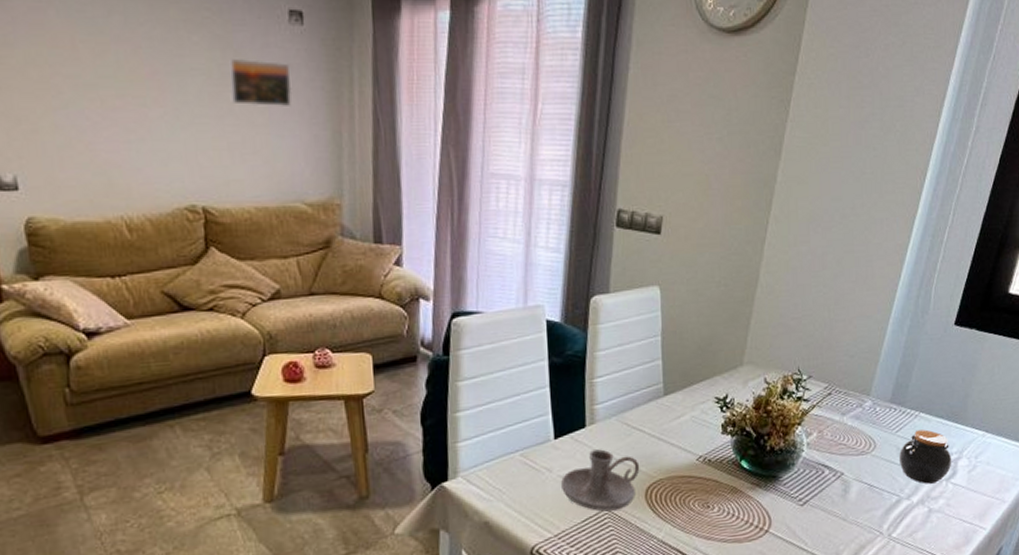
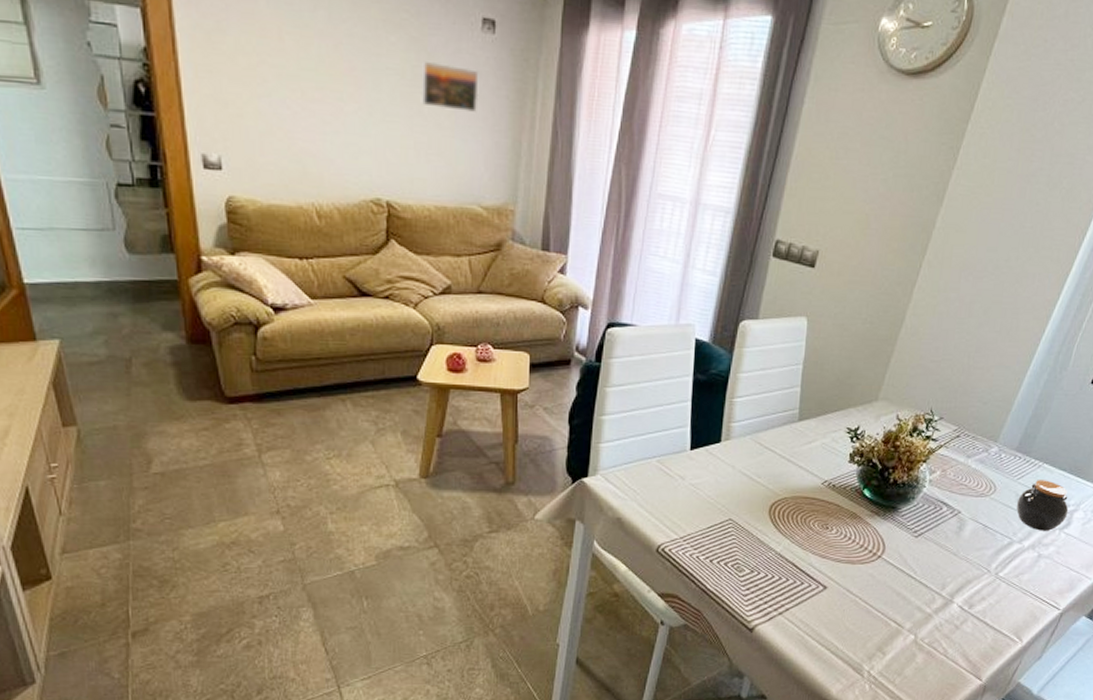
candle holder: present [561,449,640,512] -> none [692,464,768,521]

